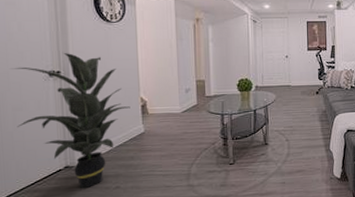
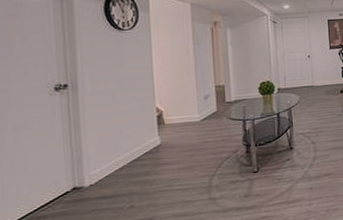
indoor plant: present [12,53,130,188] -> none [13,64,145,211]

